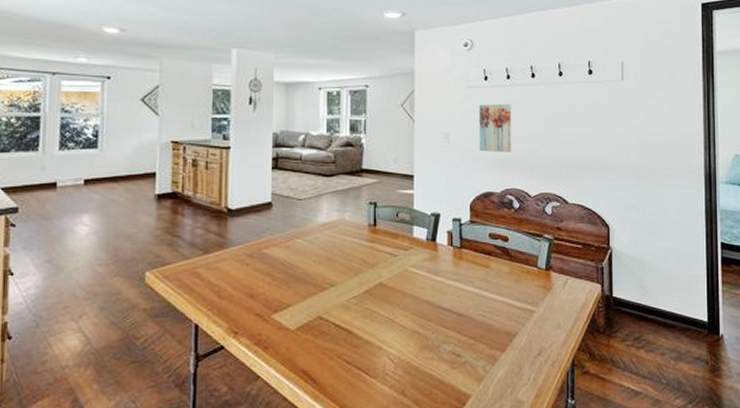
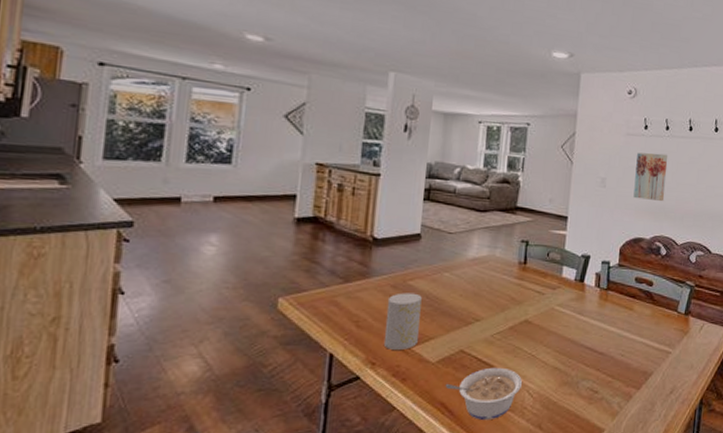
cup: none [244,261,277,318] -> present [383,292,422,350]
legume: none [306,333,383,388] -> present [445,367,523,421]

